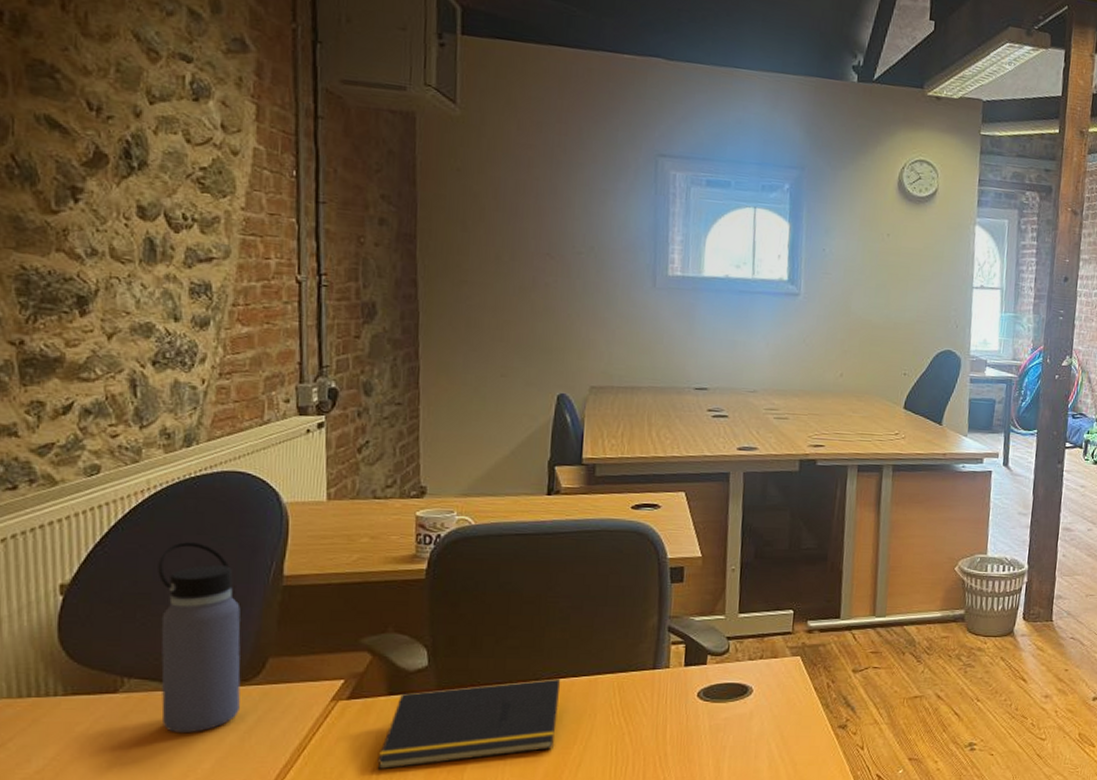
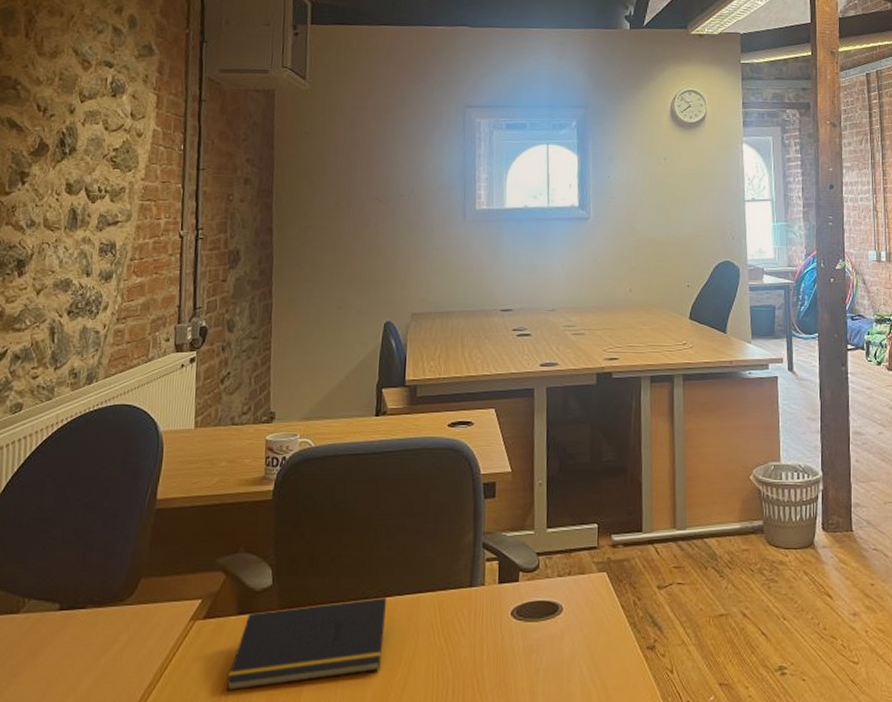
water bottle: present [158,542,241,734] -> none [52,470,121,653]

